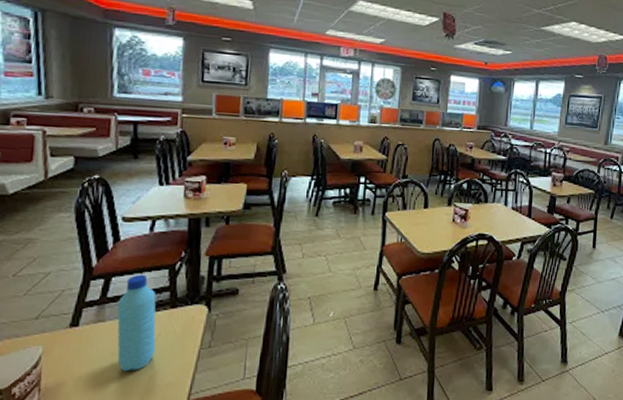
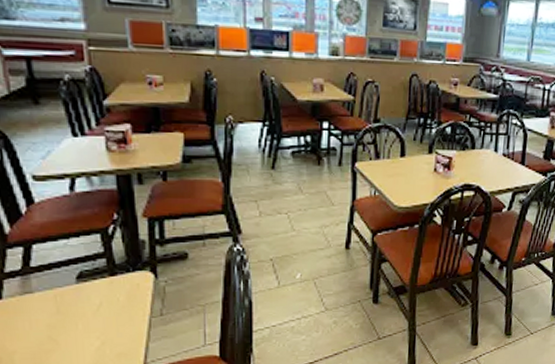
water bottle: present [117,274,156,371] -> none [44,240,99,344]

